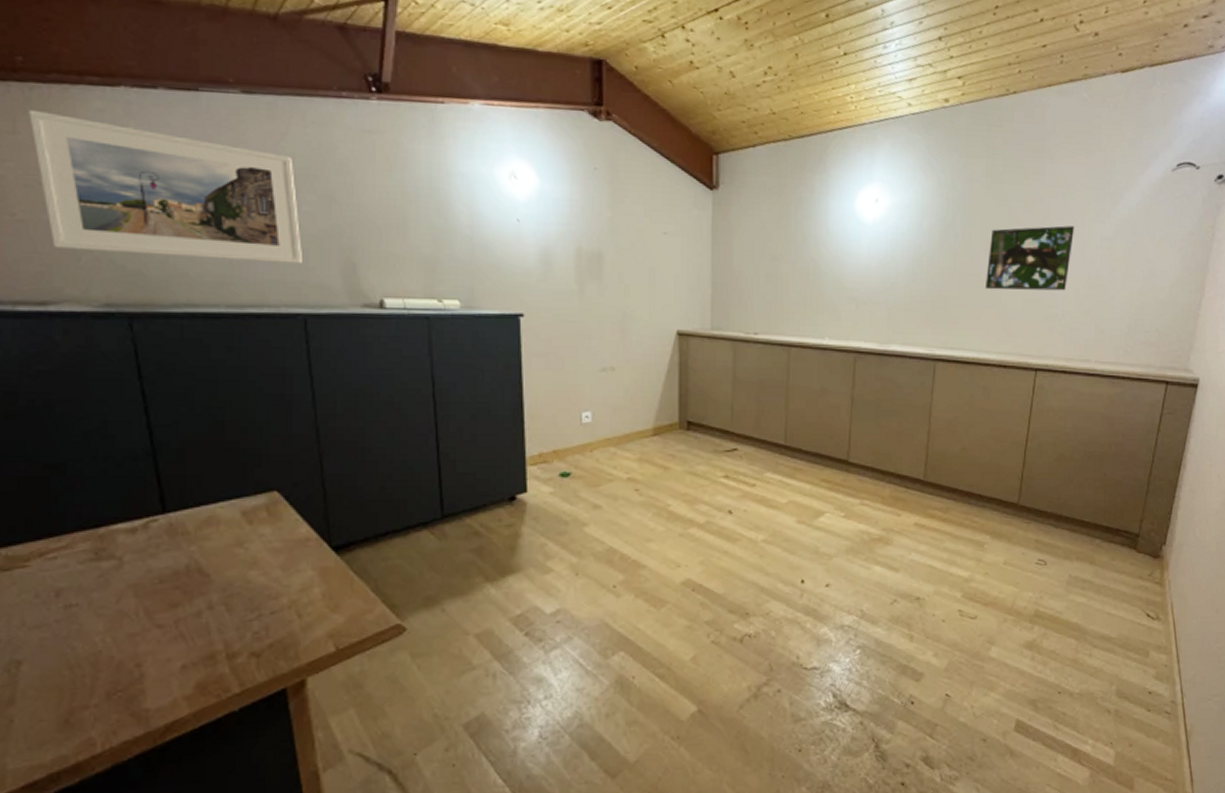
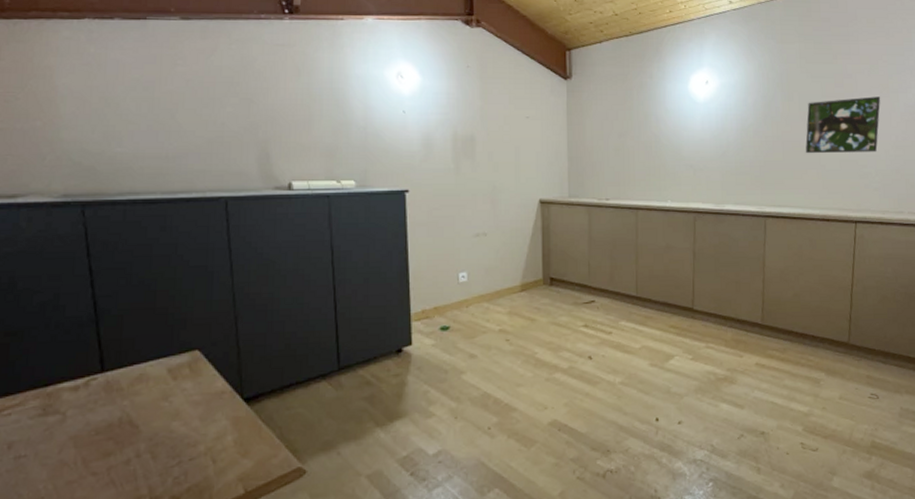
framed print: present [29,109,302,264] -> none [11,40,225,155]

